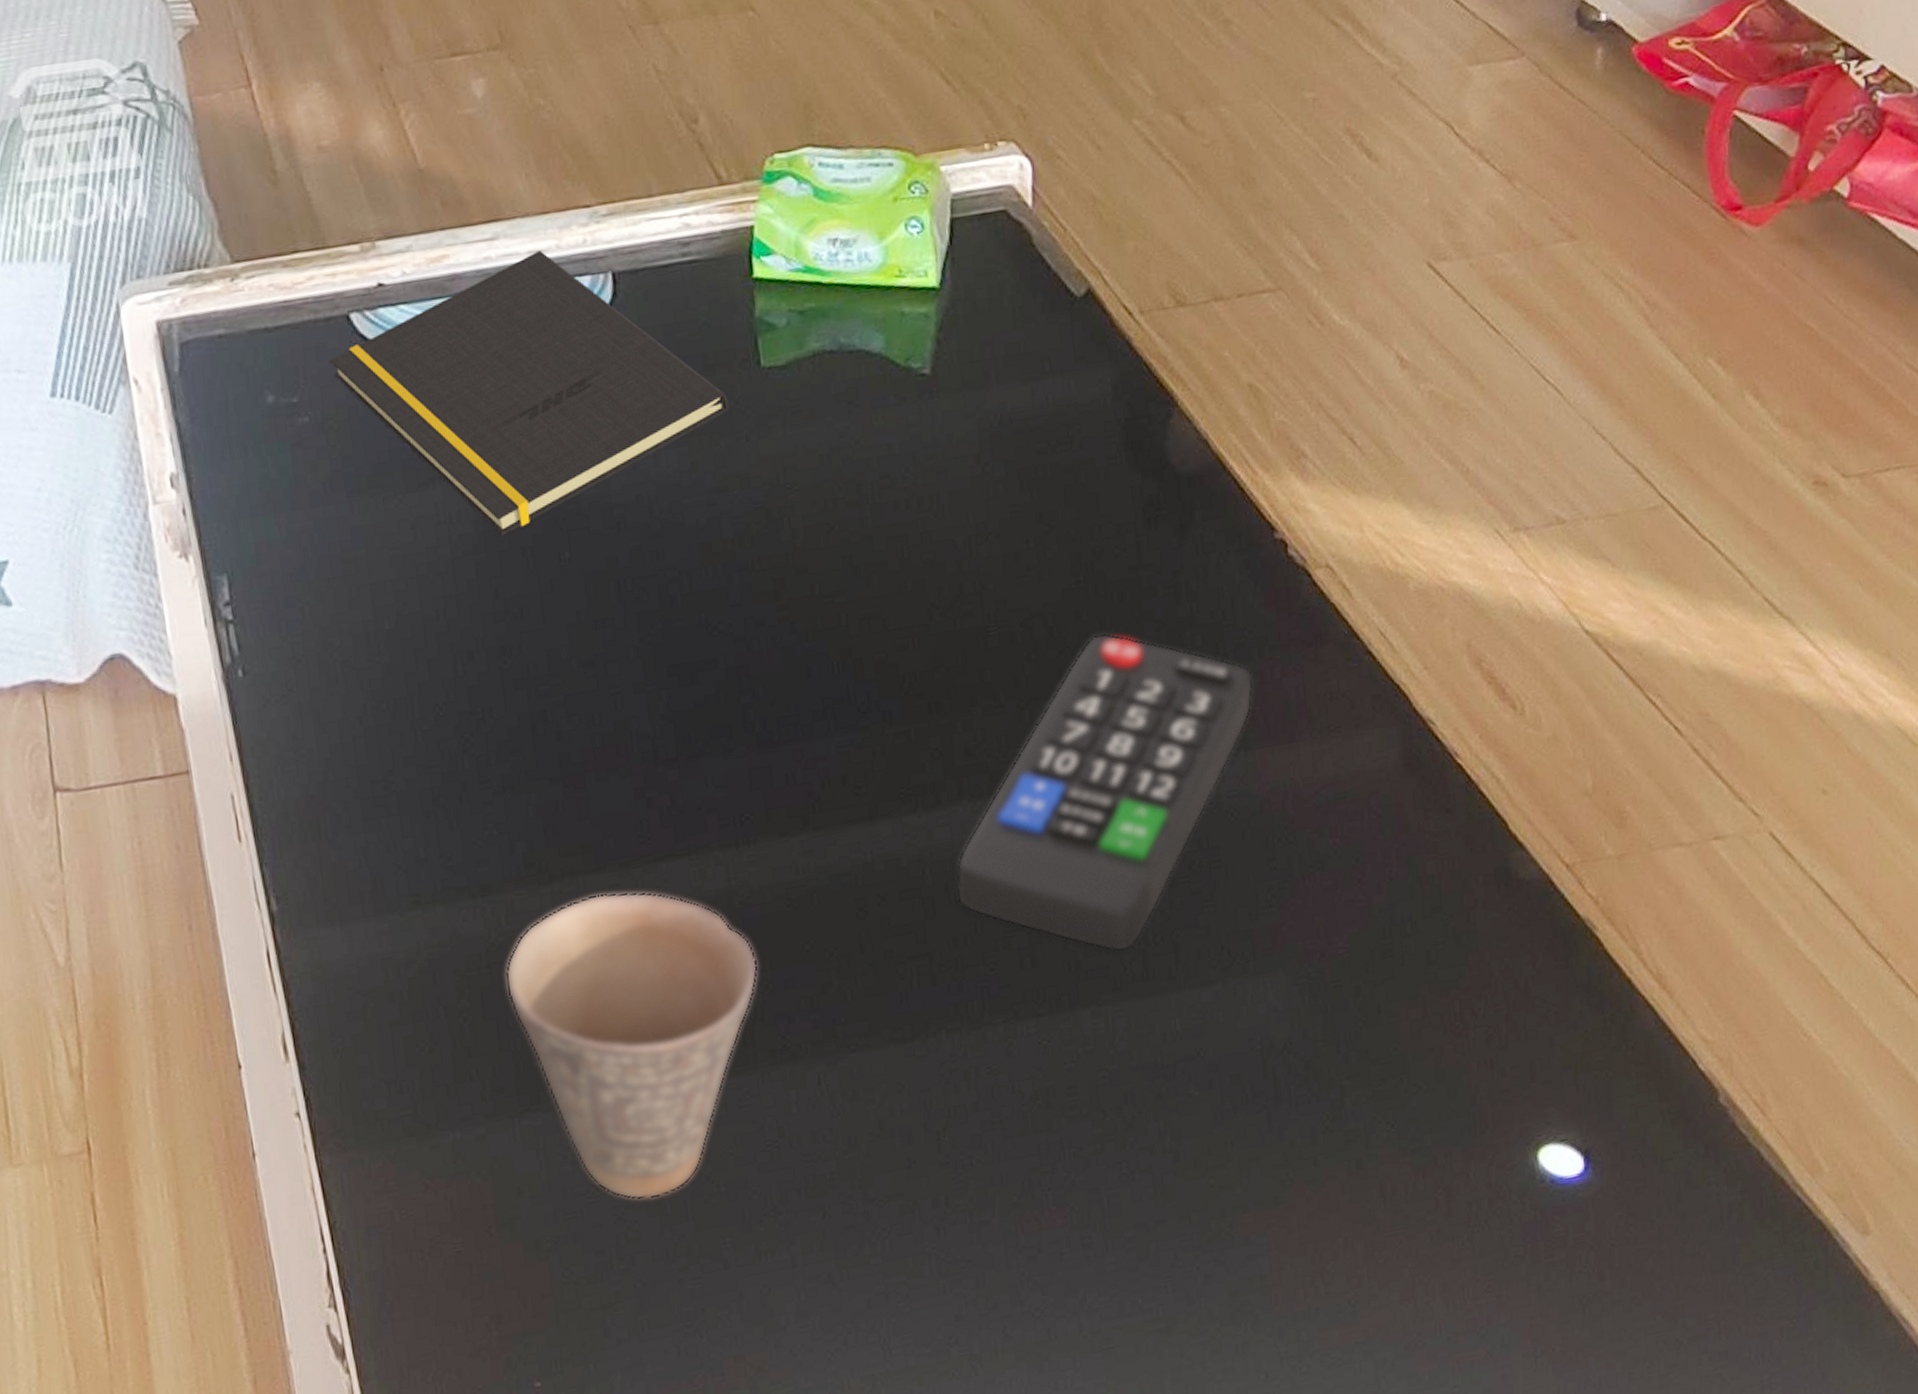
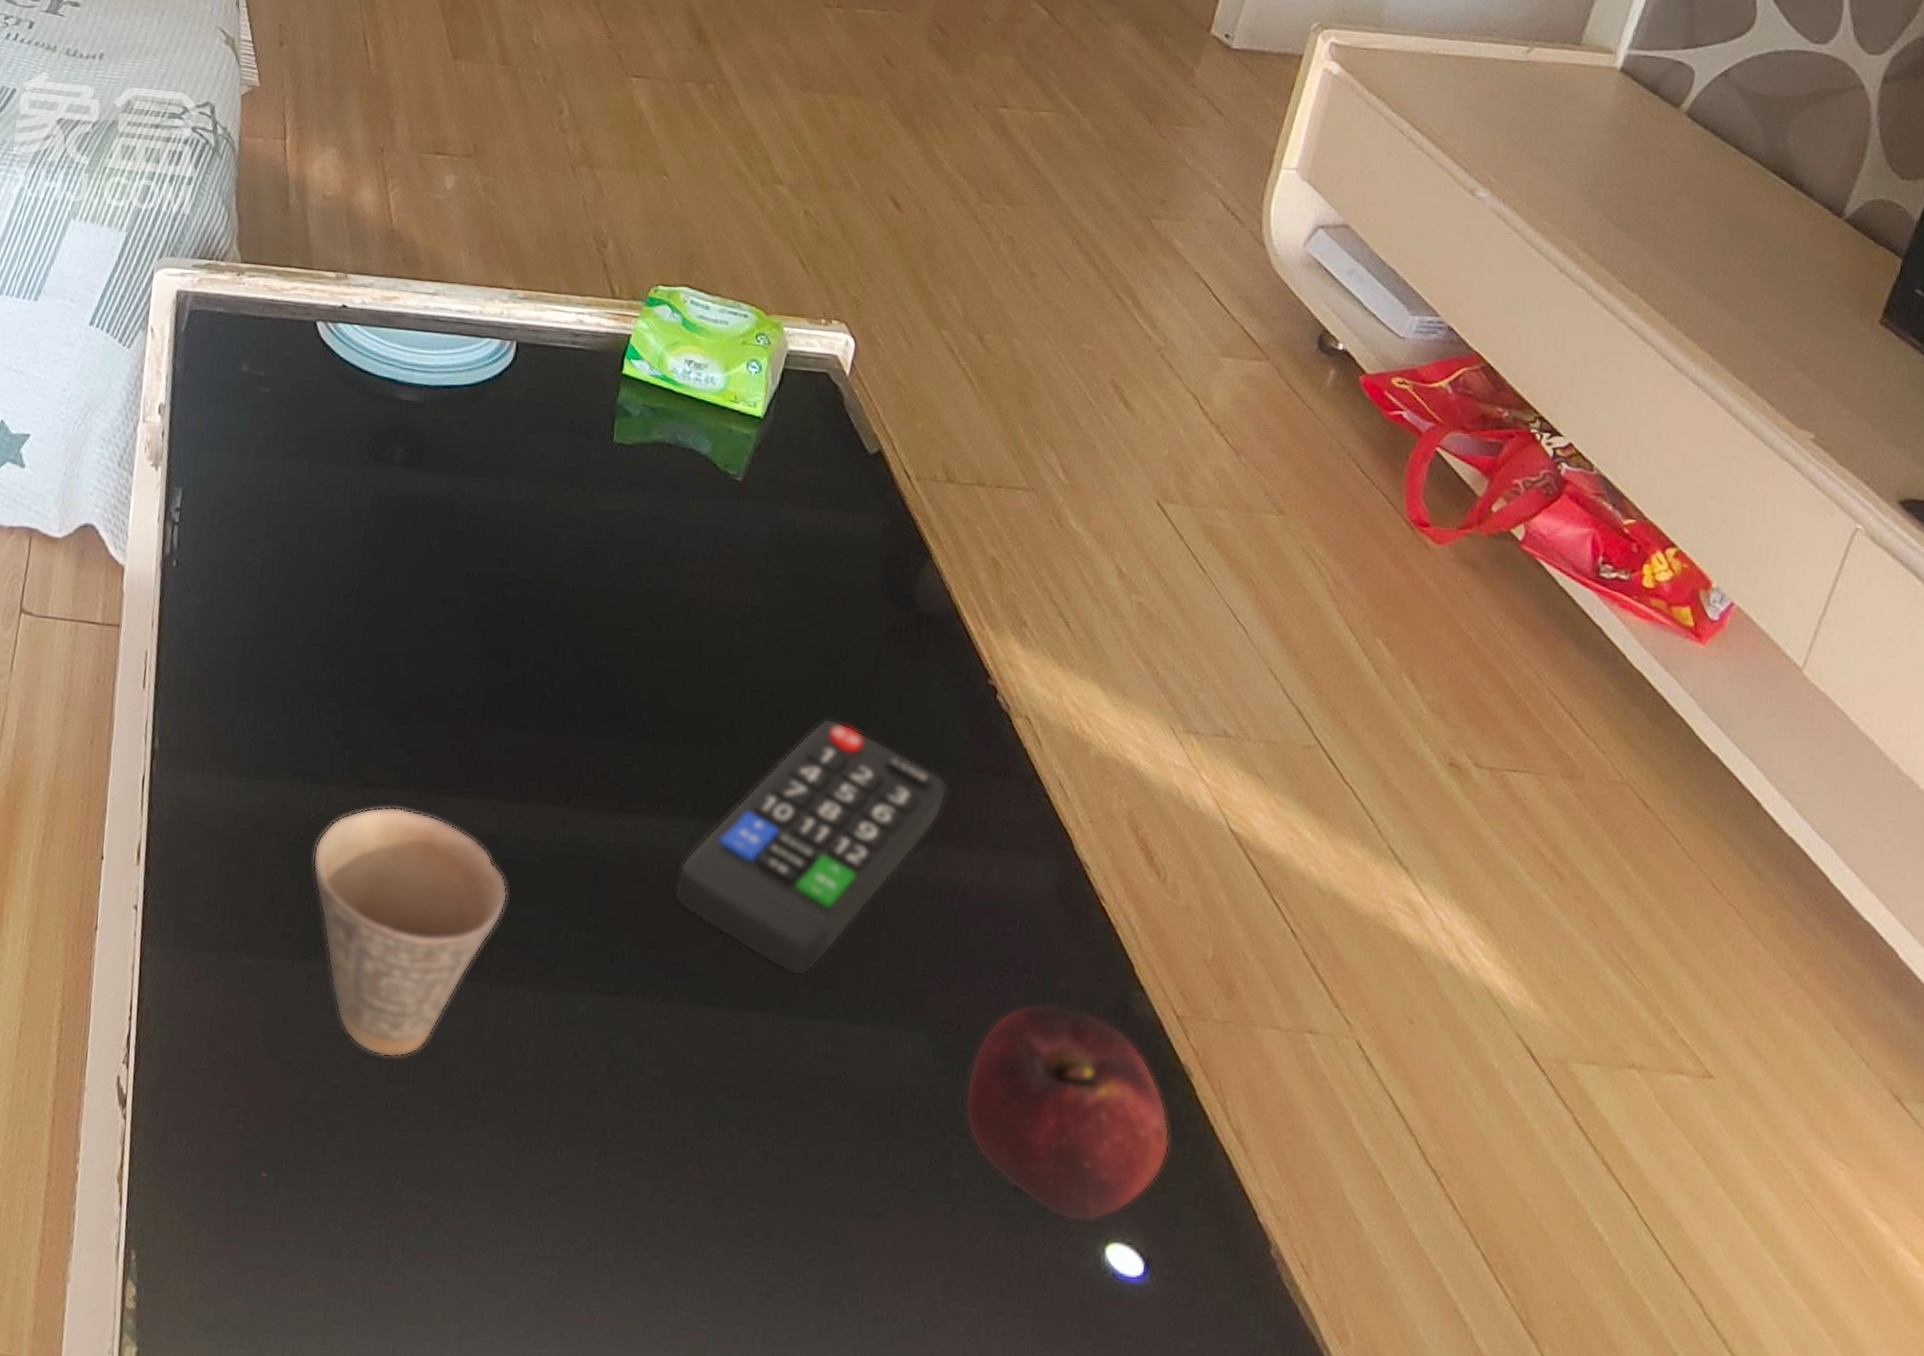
notepad: present [330,250,729,535] -> none [295,311,582,515]
fruit: none [1344,891,1587,1137] -> present [964,1003,1170,1222]

